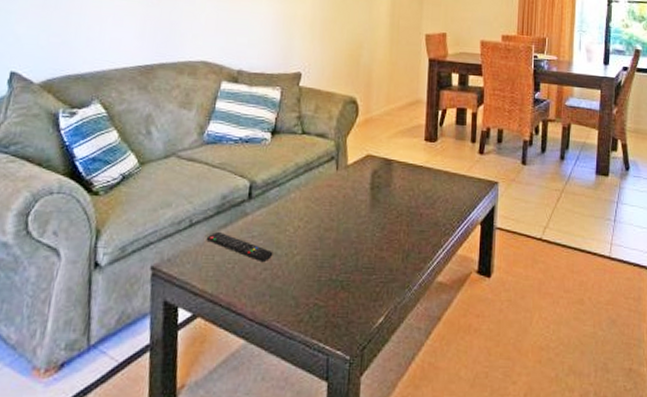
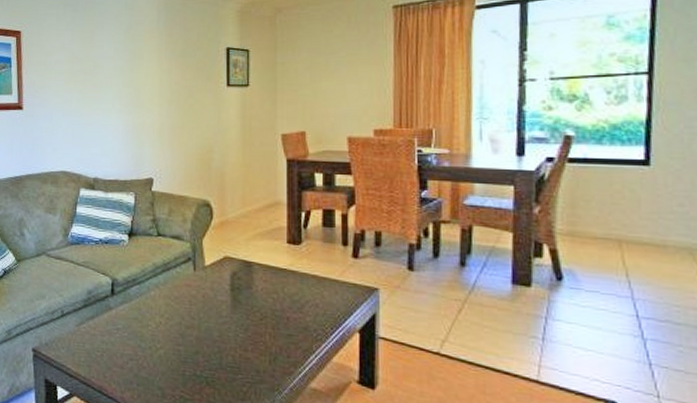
remote control: present [206,231,273,261] -> none [76,322,138,352]

